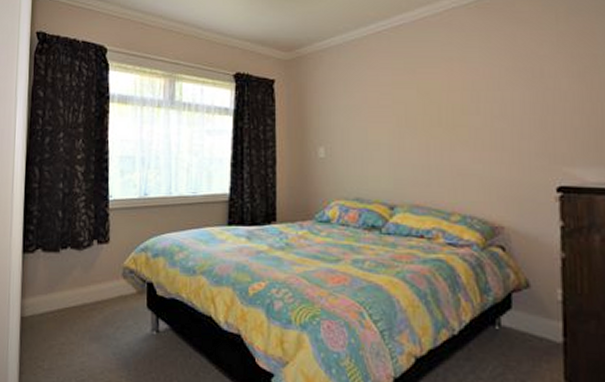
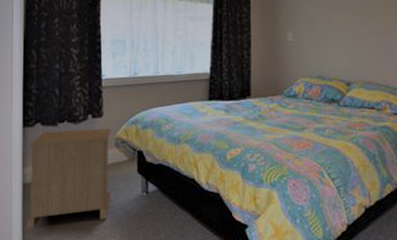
nightstand: none [23,256,119,371] -> present [26,128,111,230]

